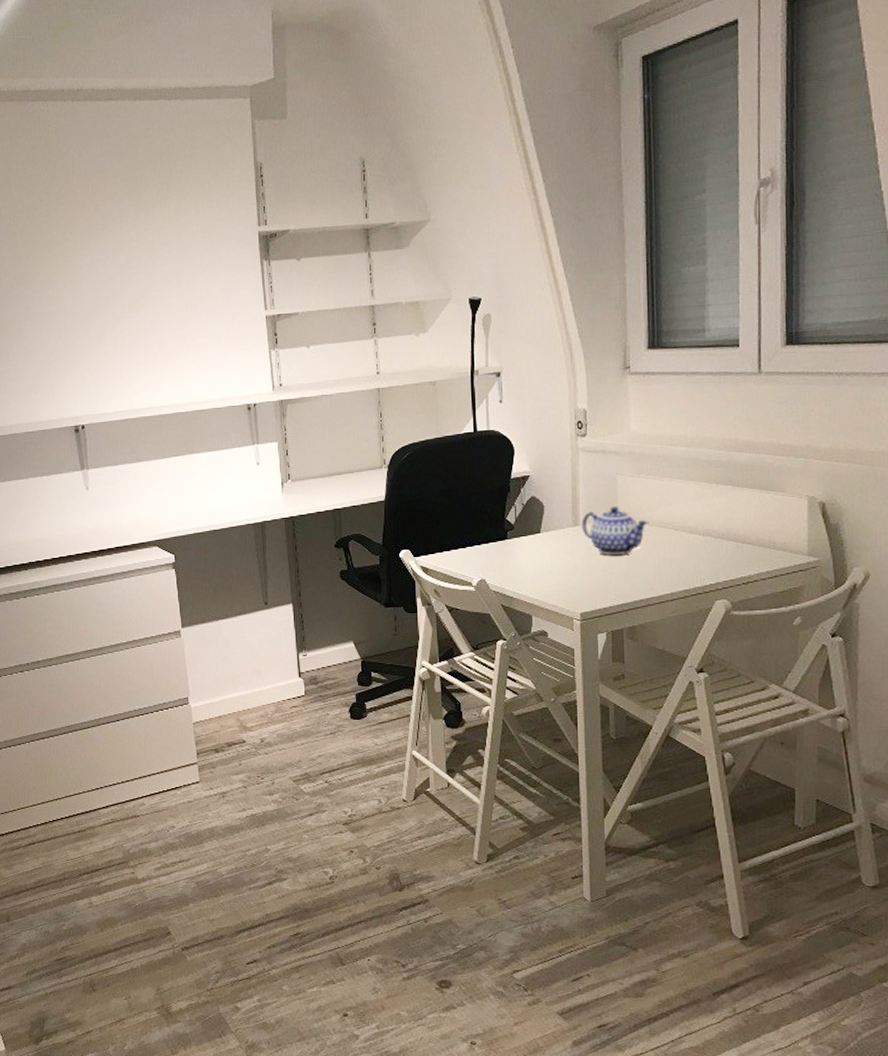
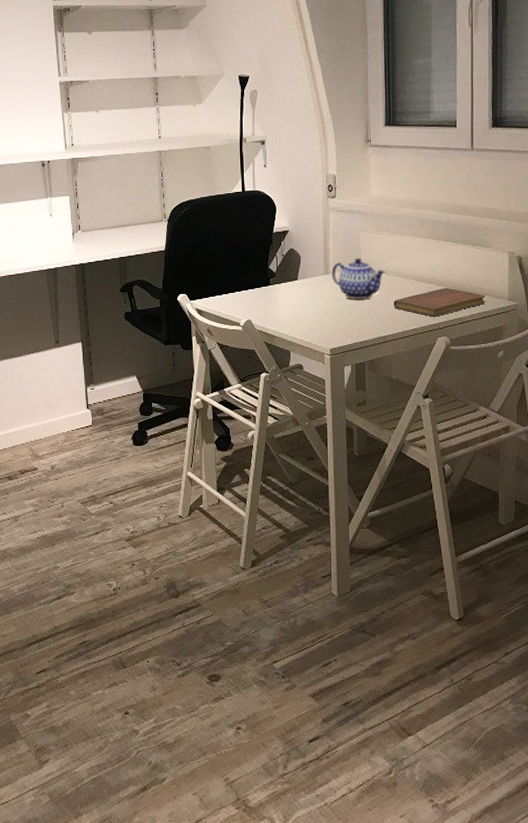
notebook: none [658,540,778,576] -> present [393,287,486,317]

